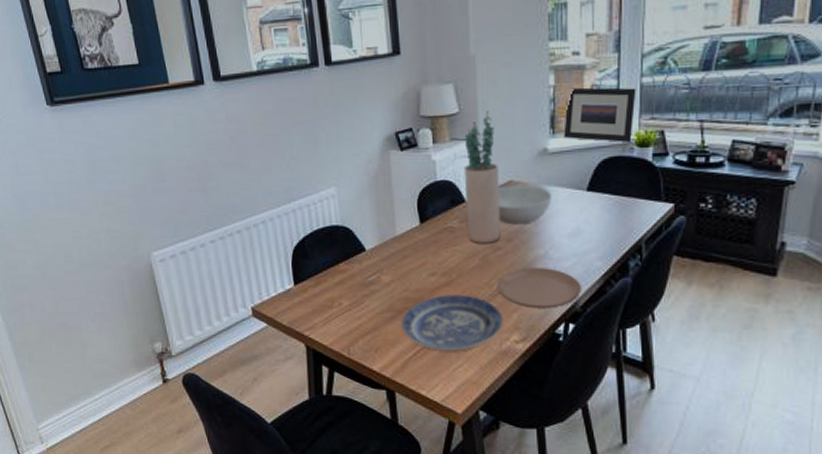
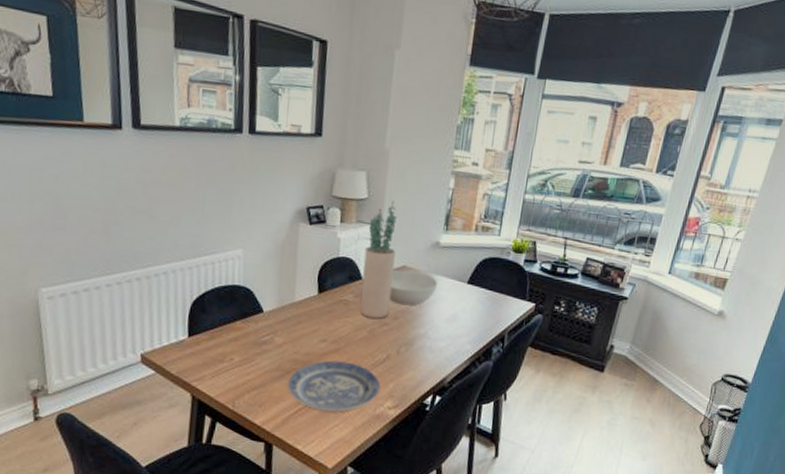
plate: present [497,268,581,308] -> none [379,344,451,382]
picture frame: present [563,87,636,142] -> none [455,193,520,247]

